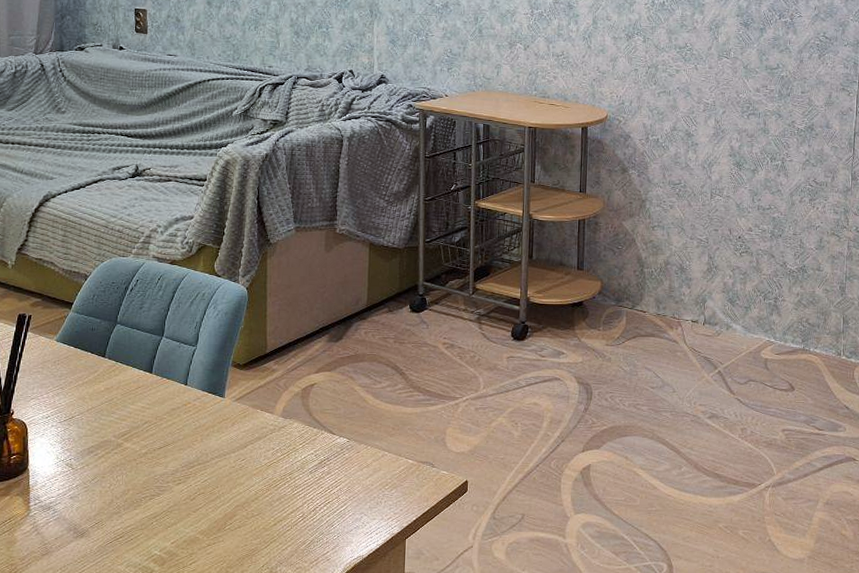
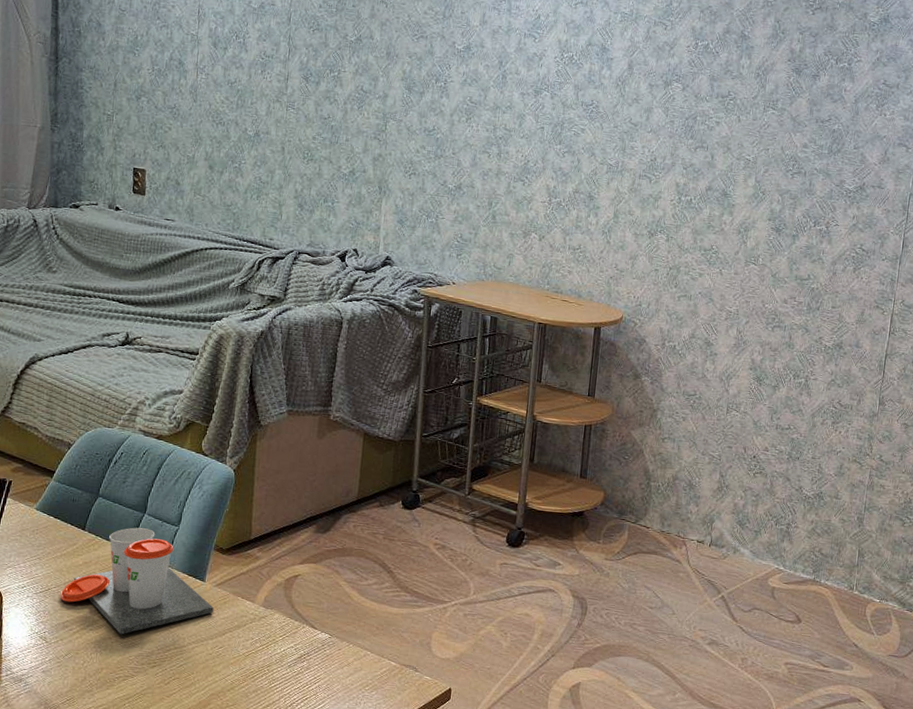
cup: none [83,351,234,456] -> present [59,527,214,635]

